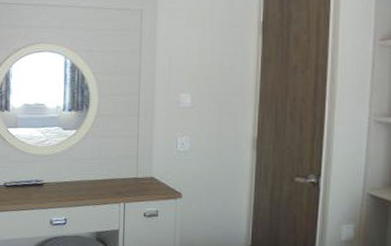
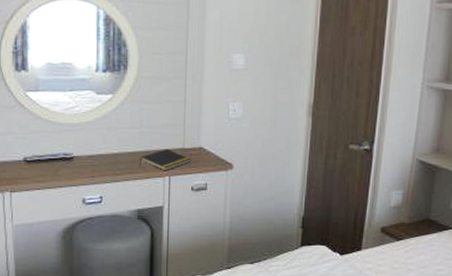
notepad: none [98,178,143,198] -> present [139,149,191,171]

